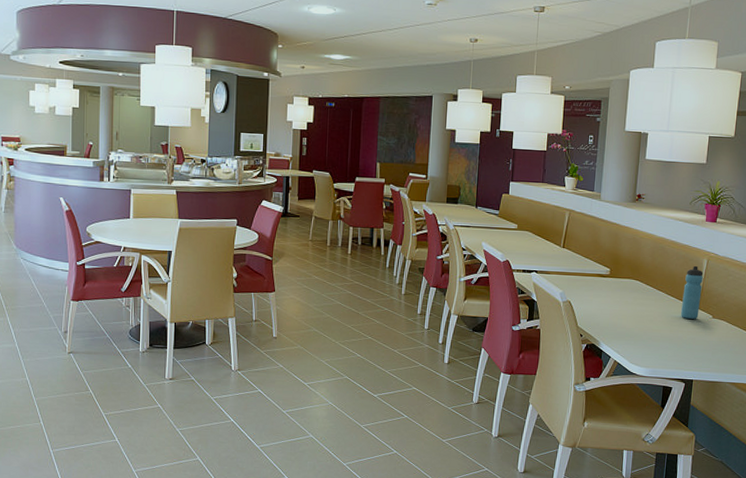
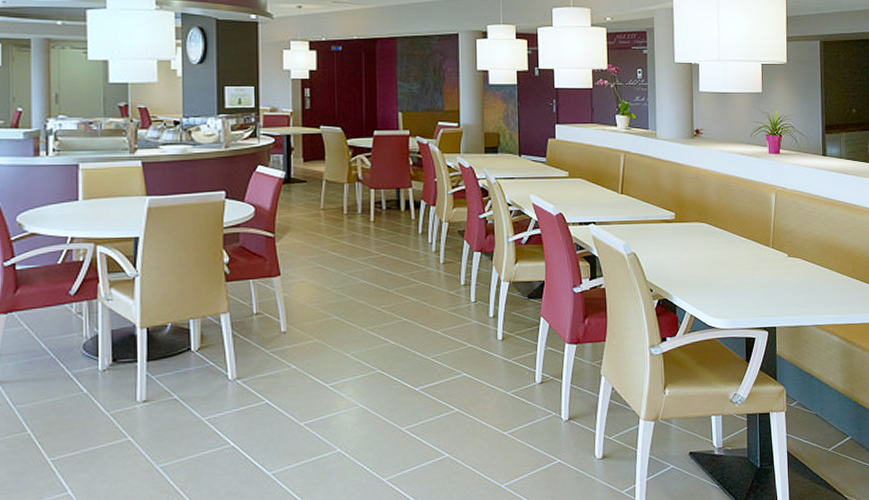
water bottle: present [681,265,704,319] -> none [754,201,774,260]

